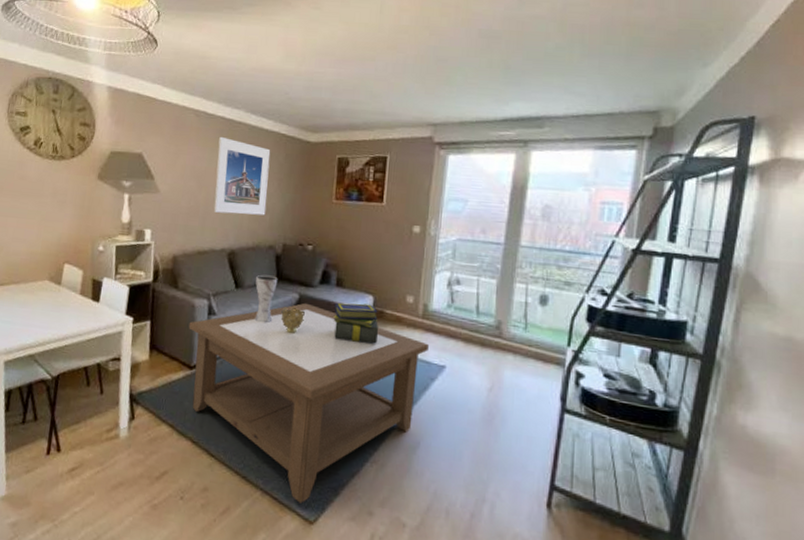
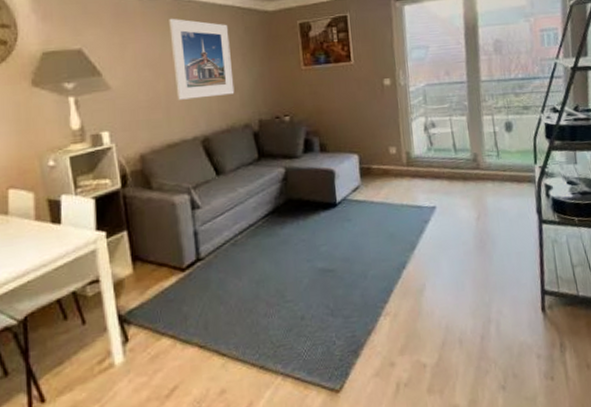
coffee table: present [188,303,429,503] -> none [172,175,418,376]
vase: present [254,274,278,324] -> none [236,154,262,206]
decorative bowl: present [280,307,305,334] -> none [269,182,294,209]
stack of books: present [333,302,379,344] -> none [322,163,370,204]

